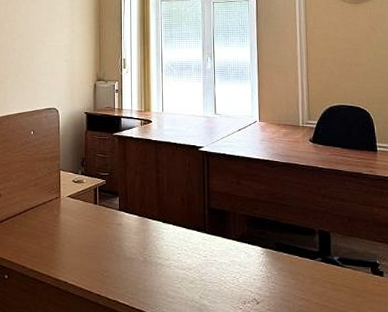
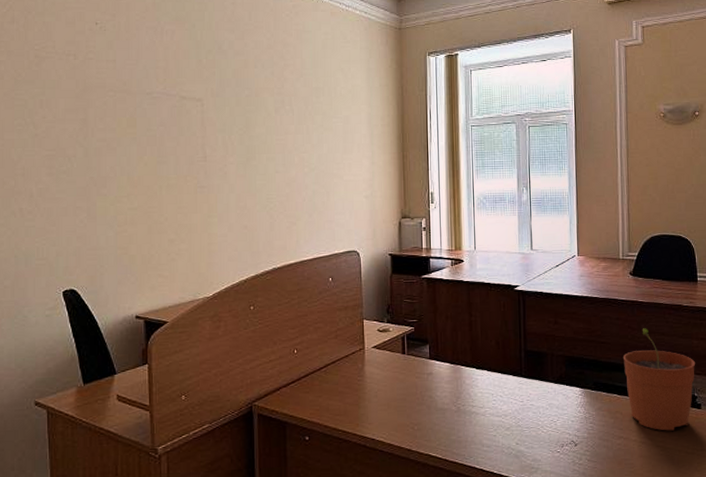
plant pot: none [304,193,377,296] -> present [623,328,696,431]

